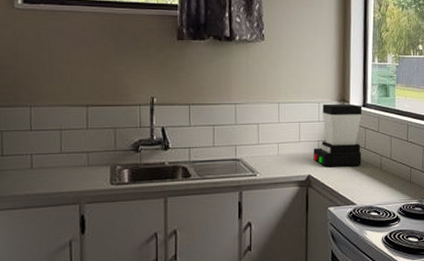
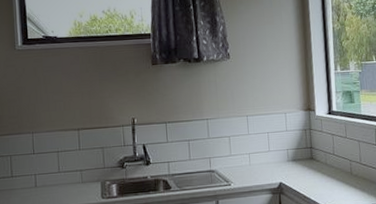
coffee maker: present [313,103,362,166] -> none [283,112,331,174]

